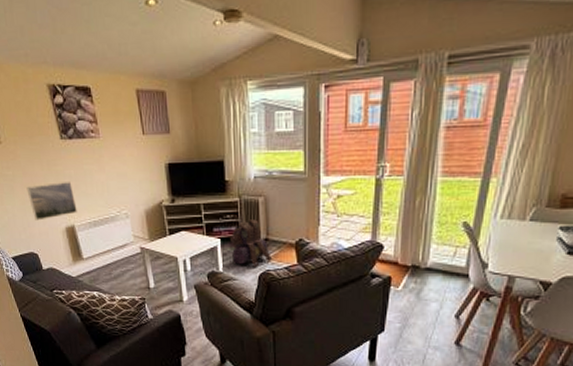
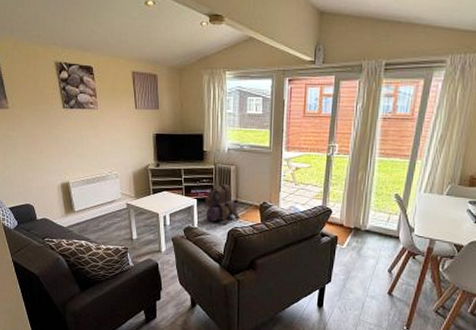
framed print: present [26,181,77,221] -> none [28,143,73,177]

